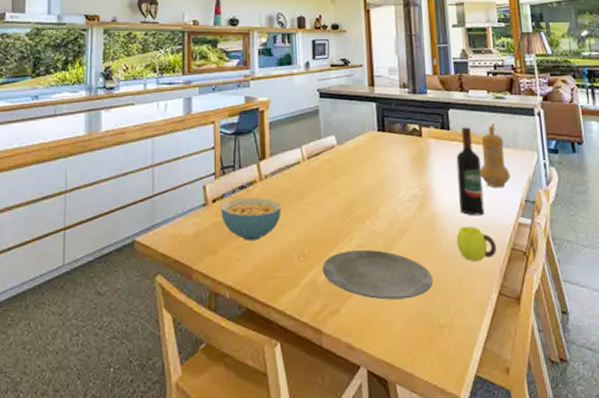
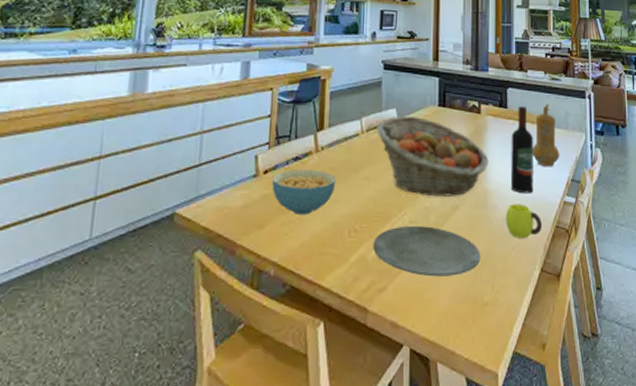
fruit basket: none [317,142,434,221] -> present [377,115,489,197]

